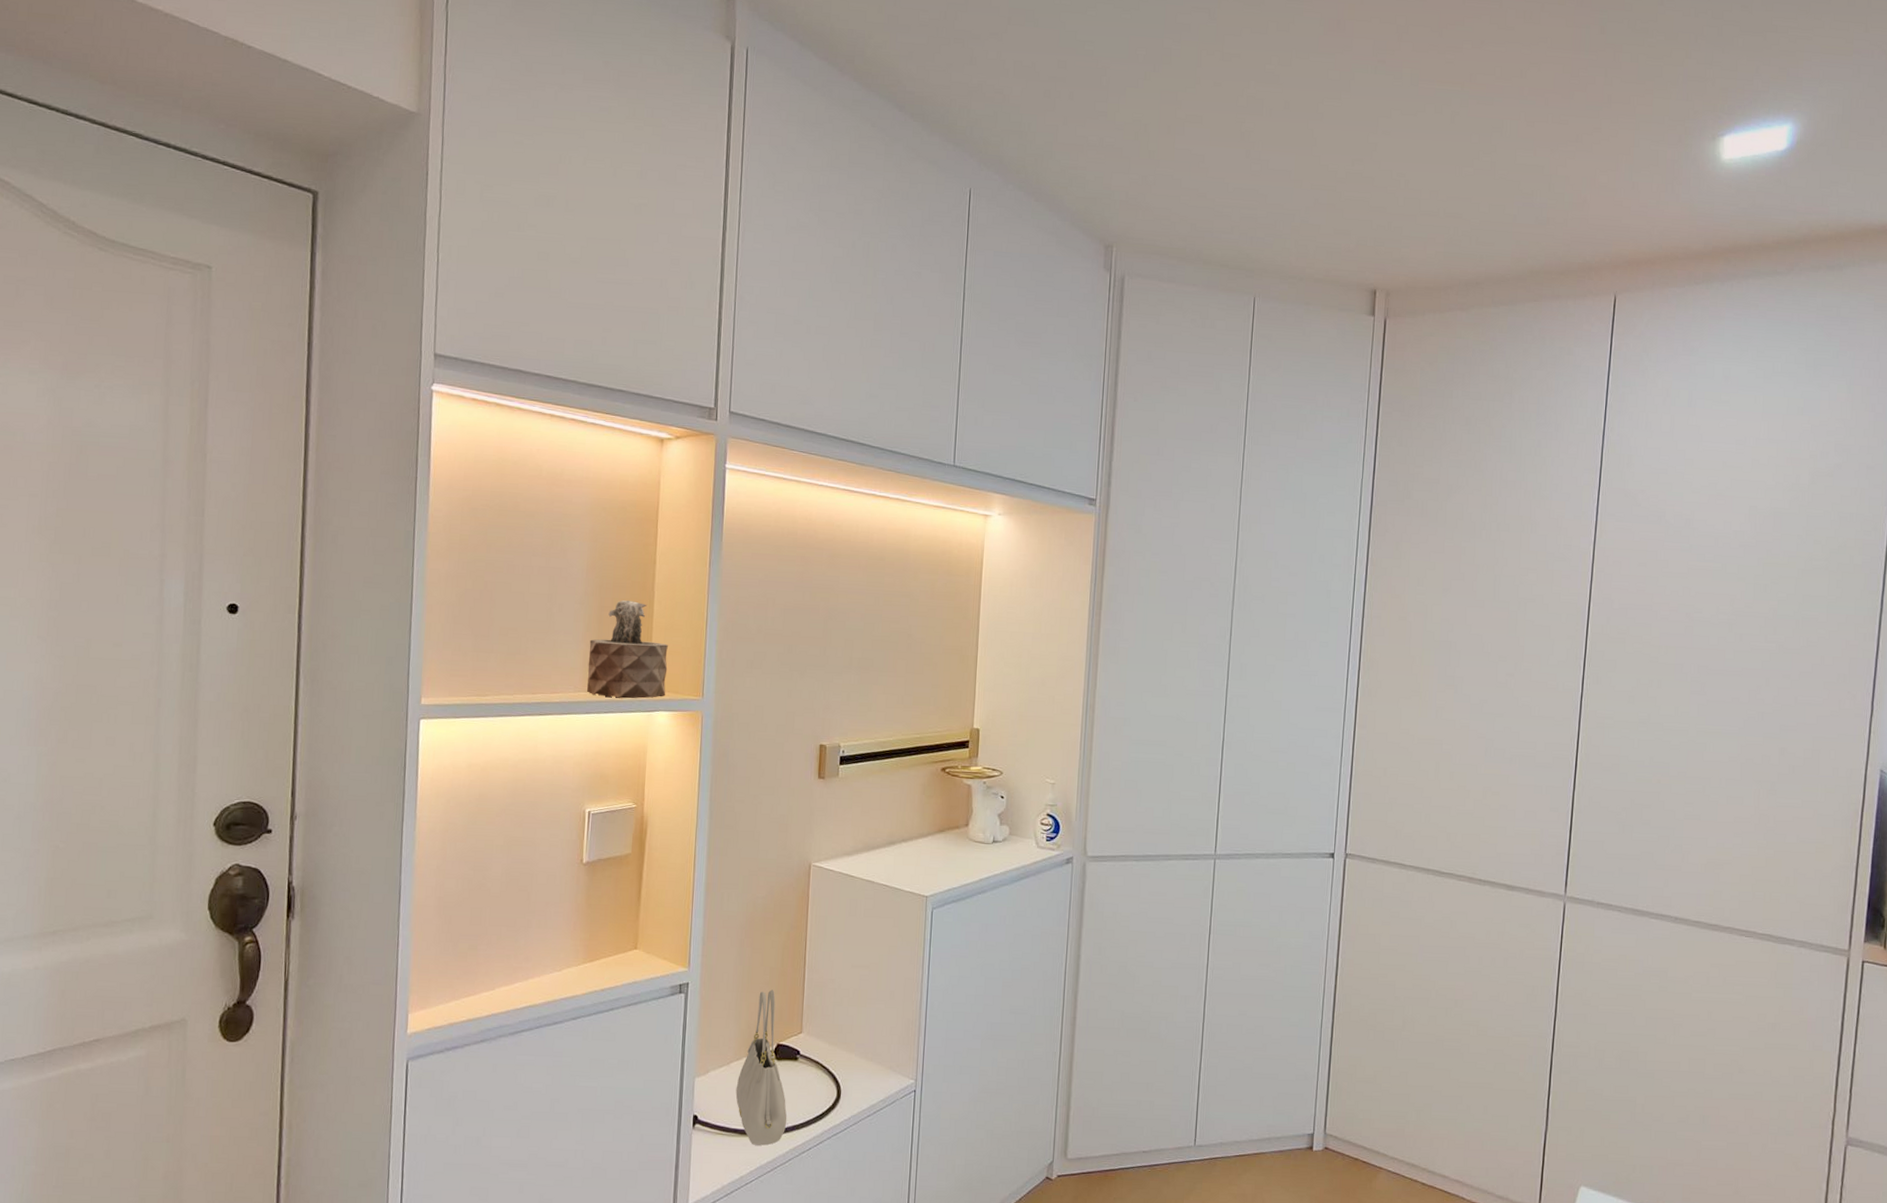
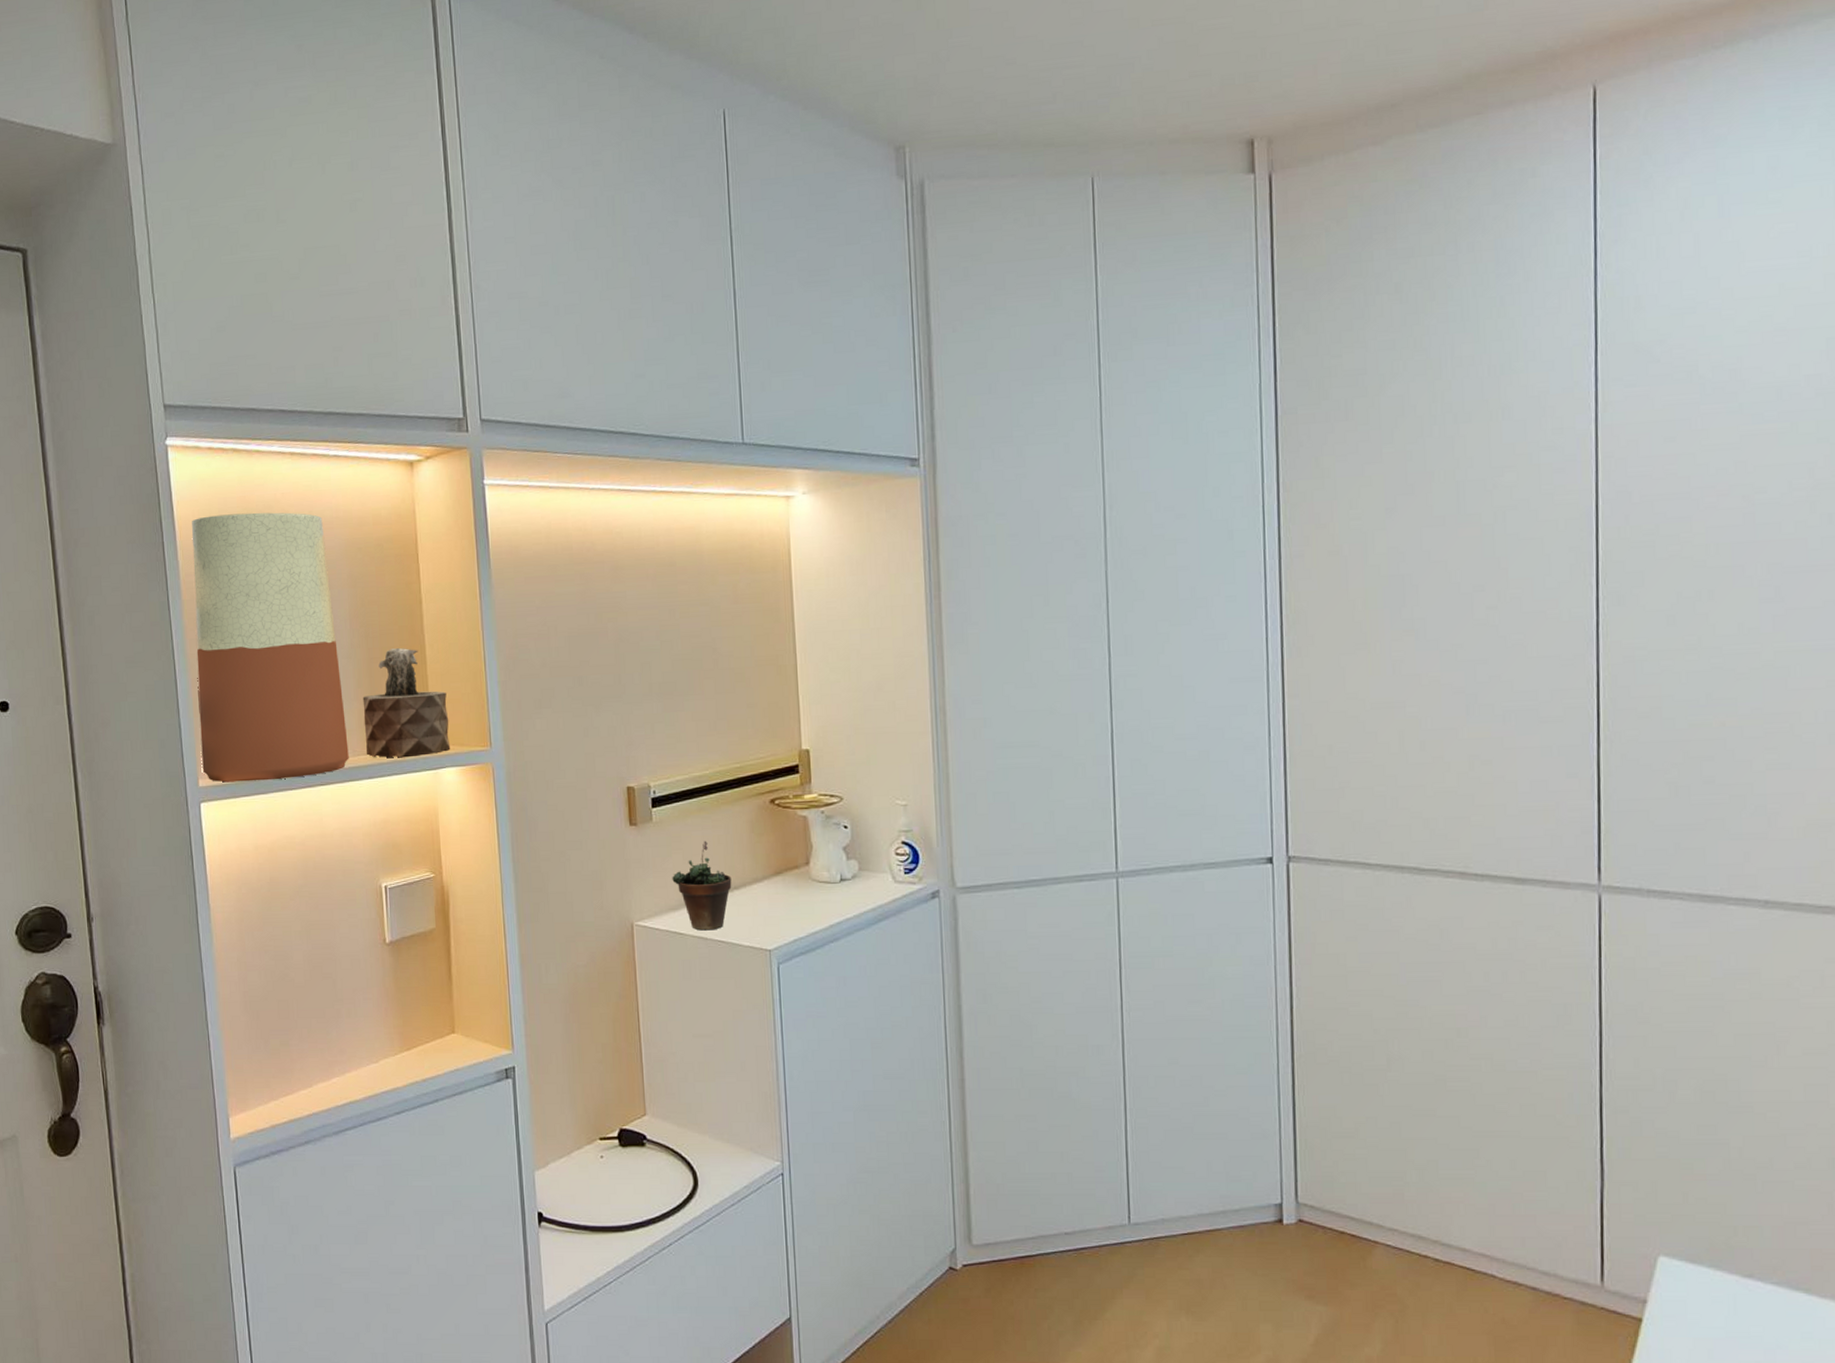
vase: none [427,459,573,706] -> present [192,512,349,782]
handbag: present [735,989,787,1146] -> none [580,1068,642,1243]
succulent plant: none [850,797,901,875] -> present [672,840,732,931]

